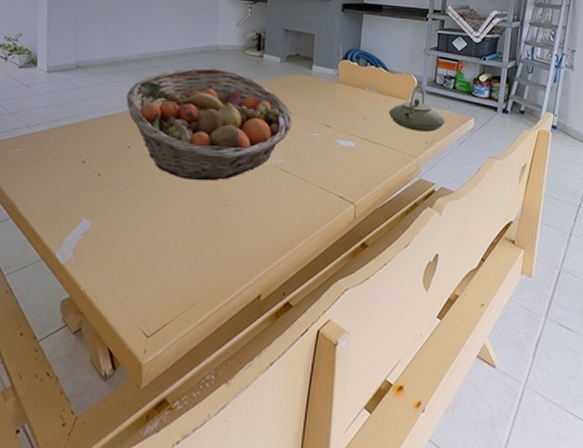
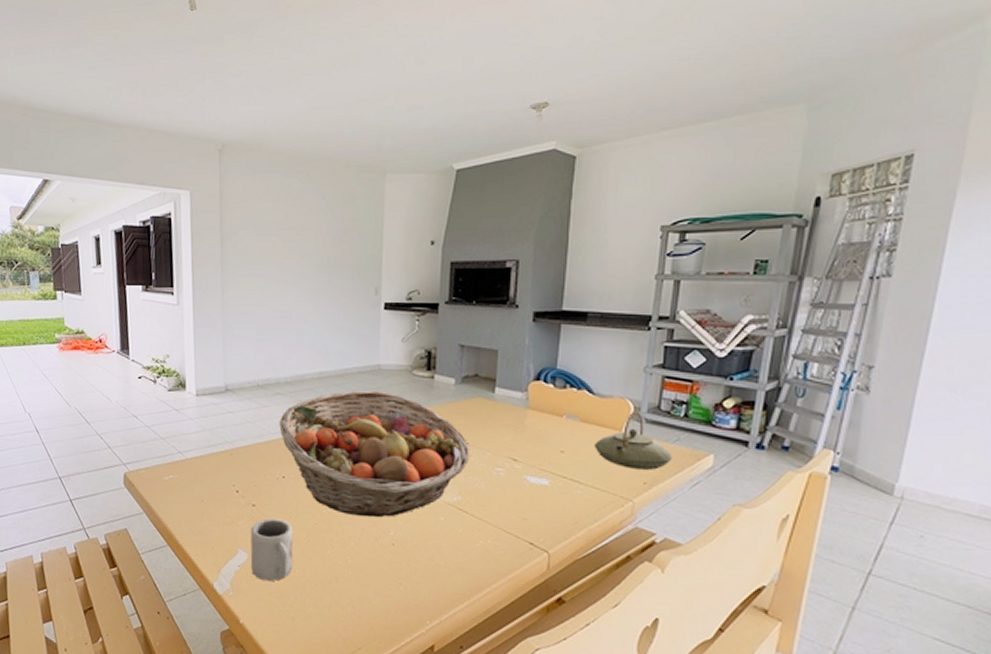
cup: none [94,186,136,247] -> present [250,518,293,582]

